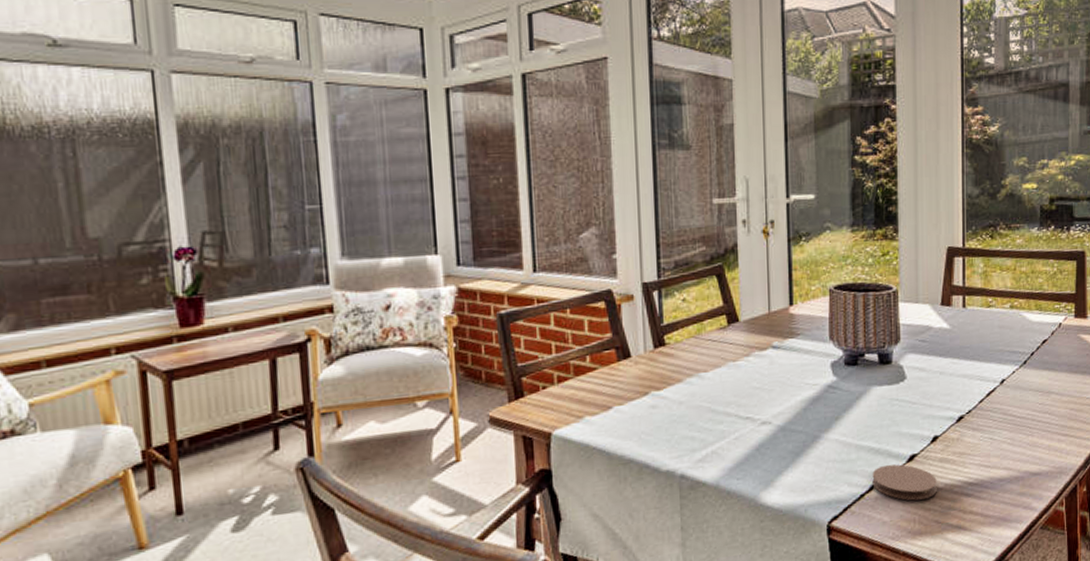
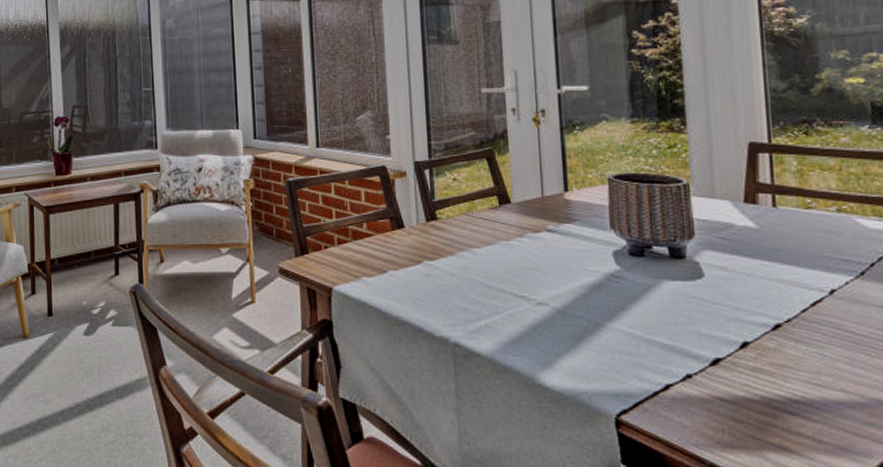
coaster: present [872,464,937,501] -> none [667,364,751,409]

